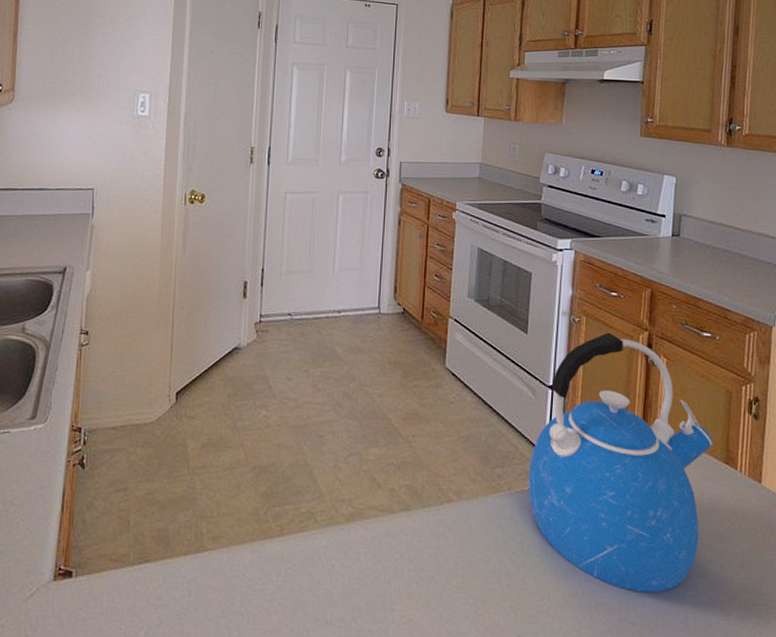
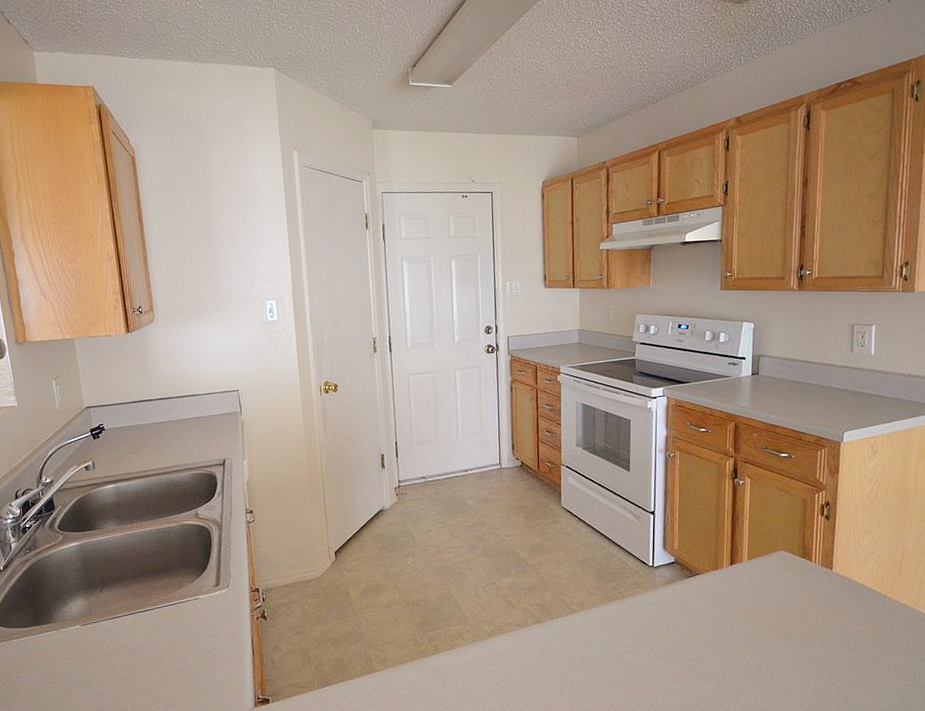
kettle: present [529,332,714,593] -> none [637,462,792,664]

